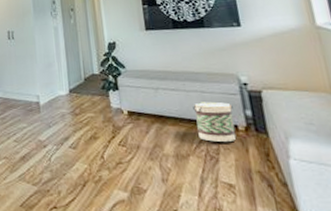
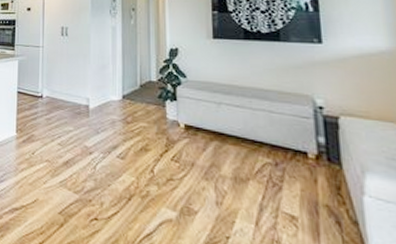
basket: present [193,101,237,142] -> none [258,122,305,169]

